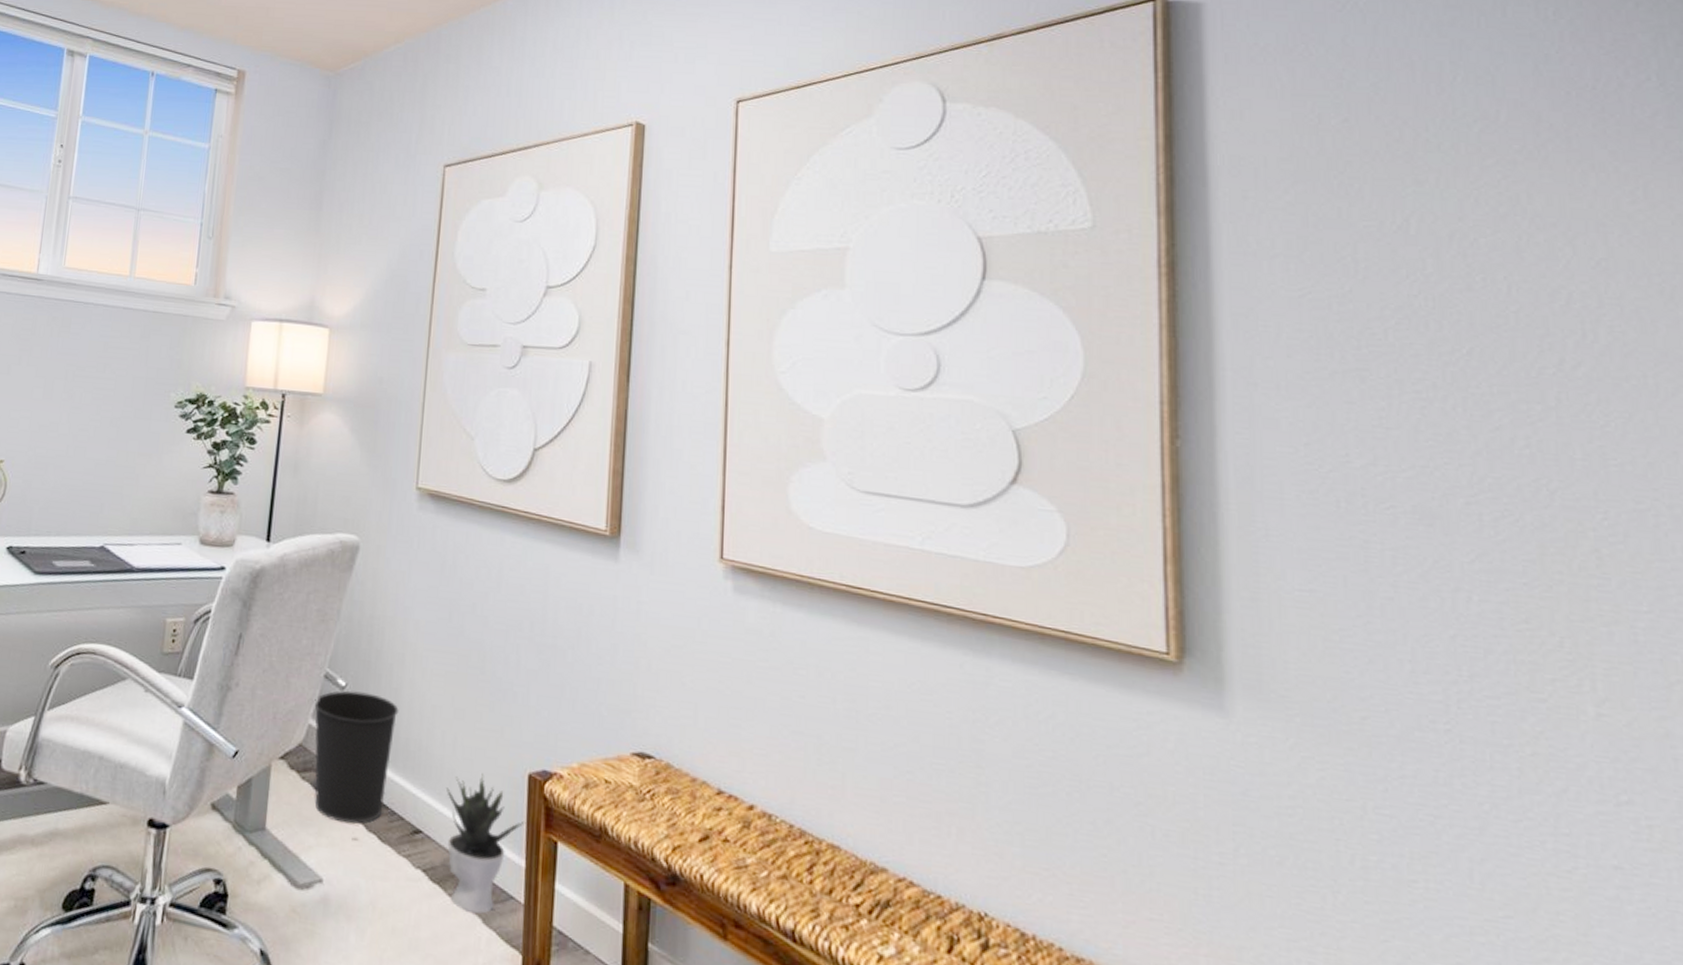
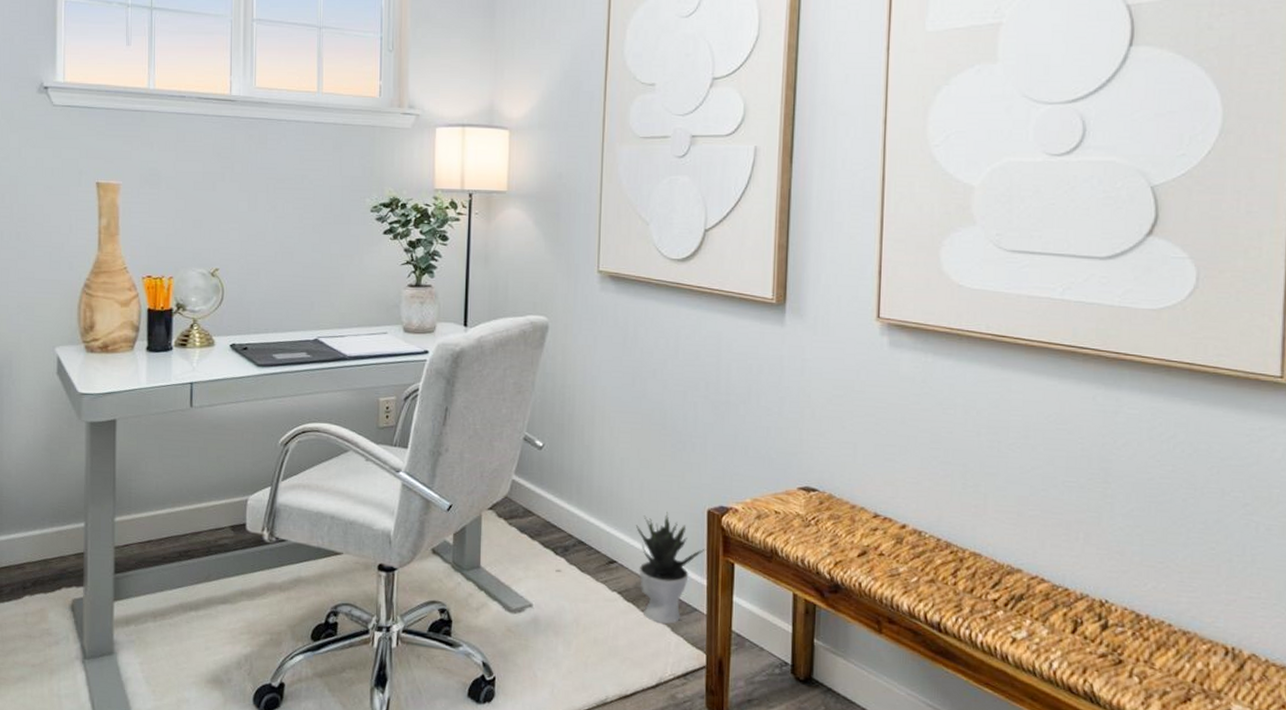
wastebasket: present [314,690,399,825] -> none [516,450,591,559]

